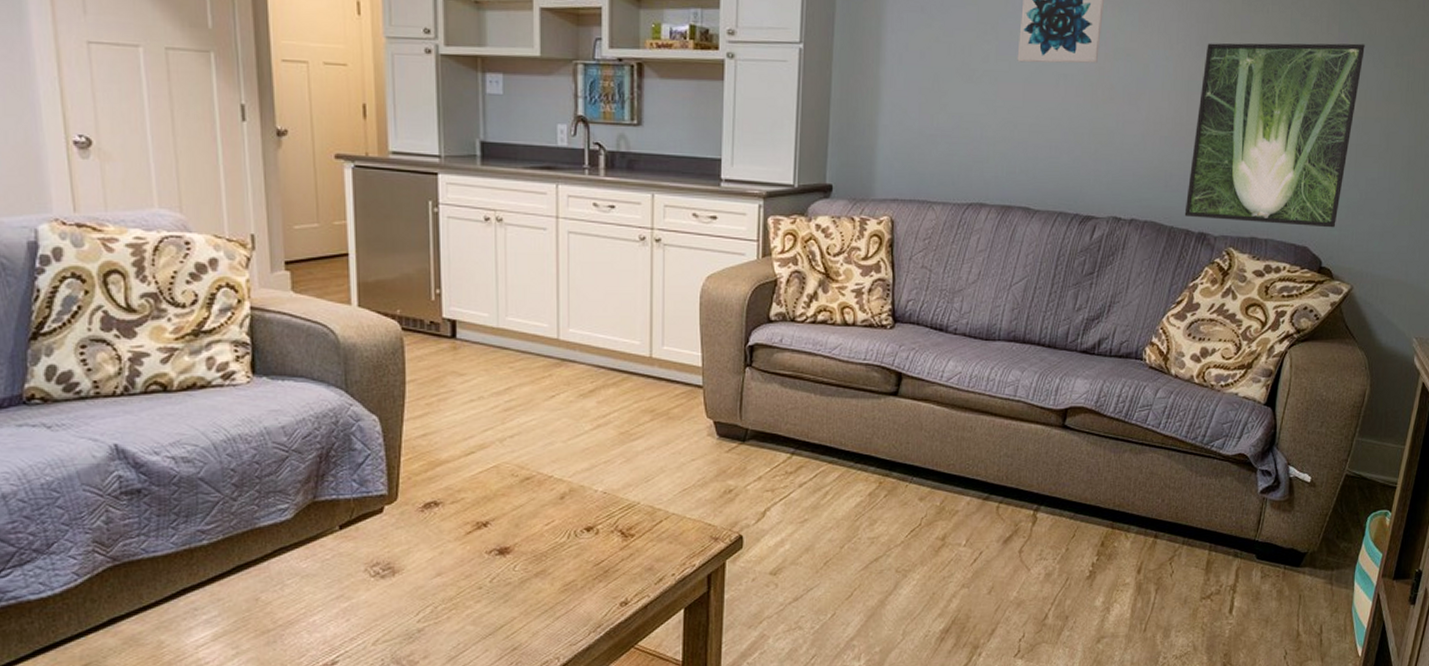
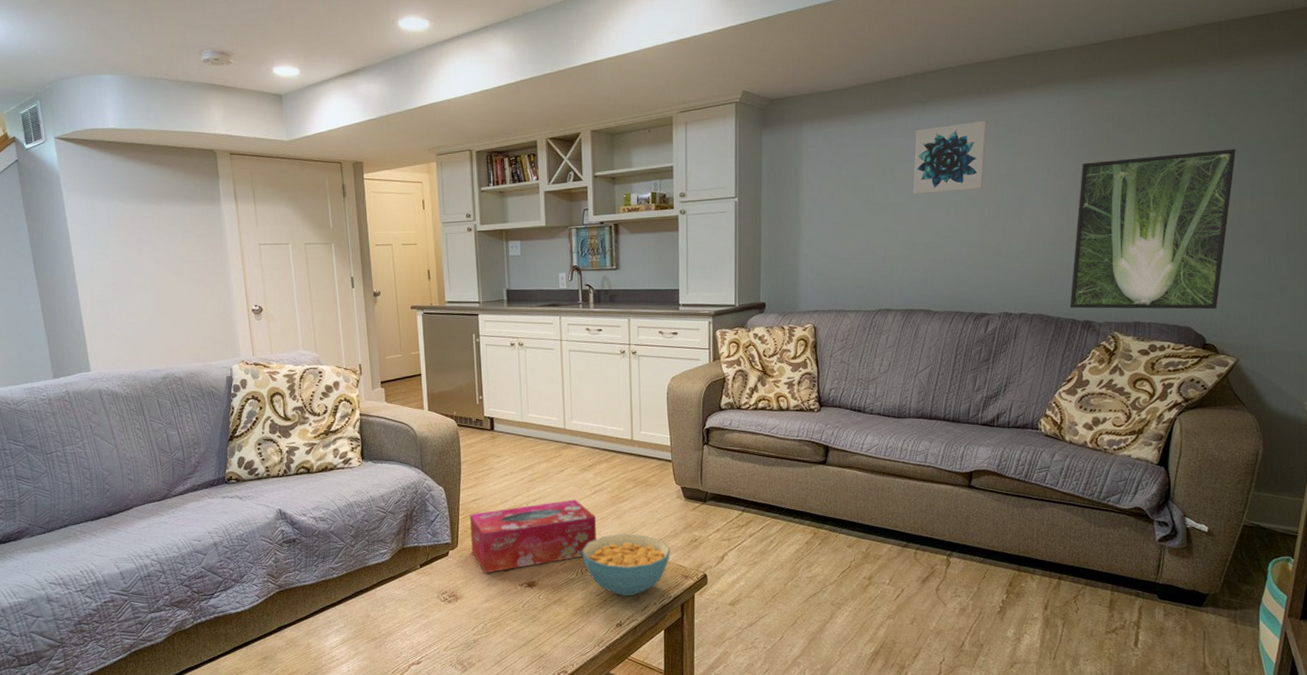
tissue box: none [415,436,598,537] -> present [469,500,597,574]
cereal bowl: none [577,482,697,565] -> present [582,534,671,596]

